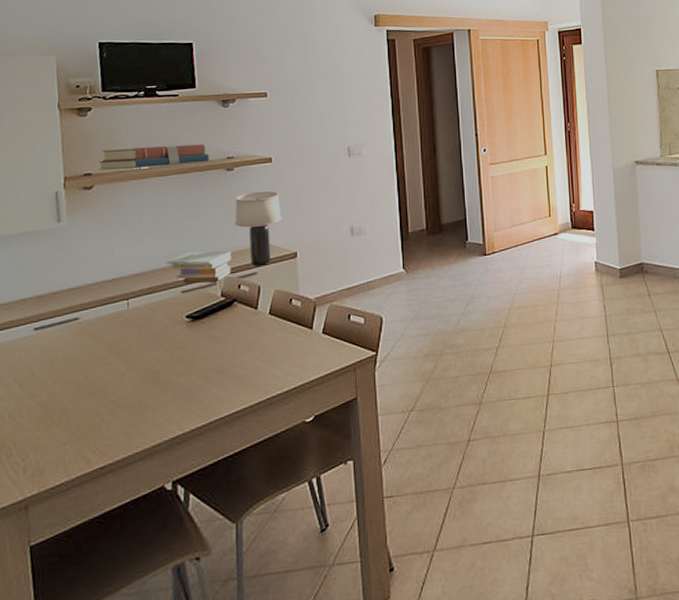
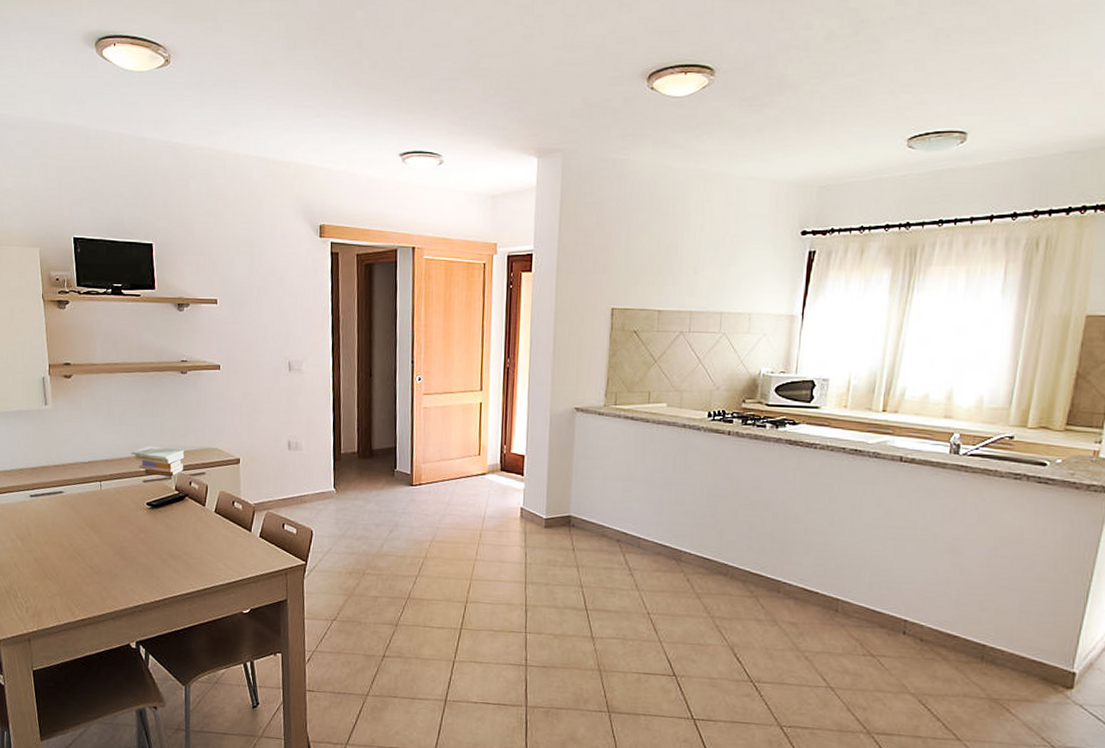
books: present [98,144,209,170] -> none [75,342,166,364]
table lamp: present [234,190,282,266] -> none [187,396,228,467]

